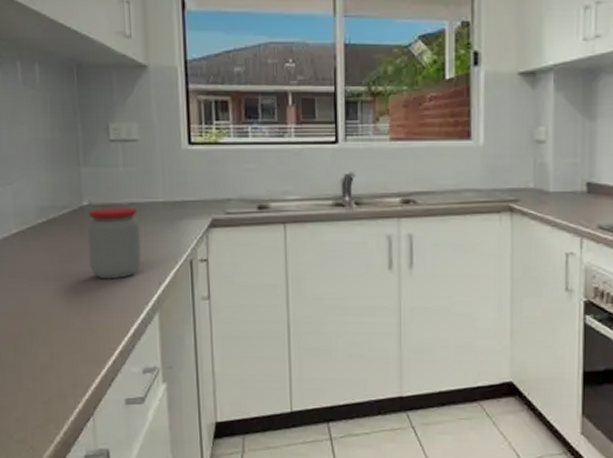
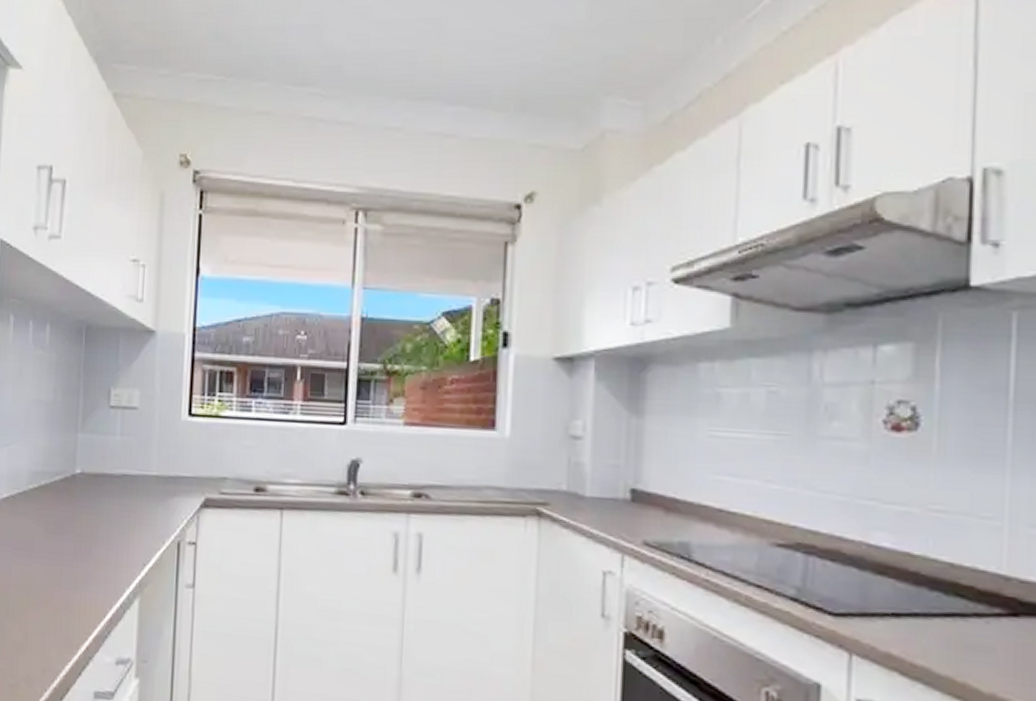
jar: present [87,207,141,279] -> none [74,477,130,556]

